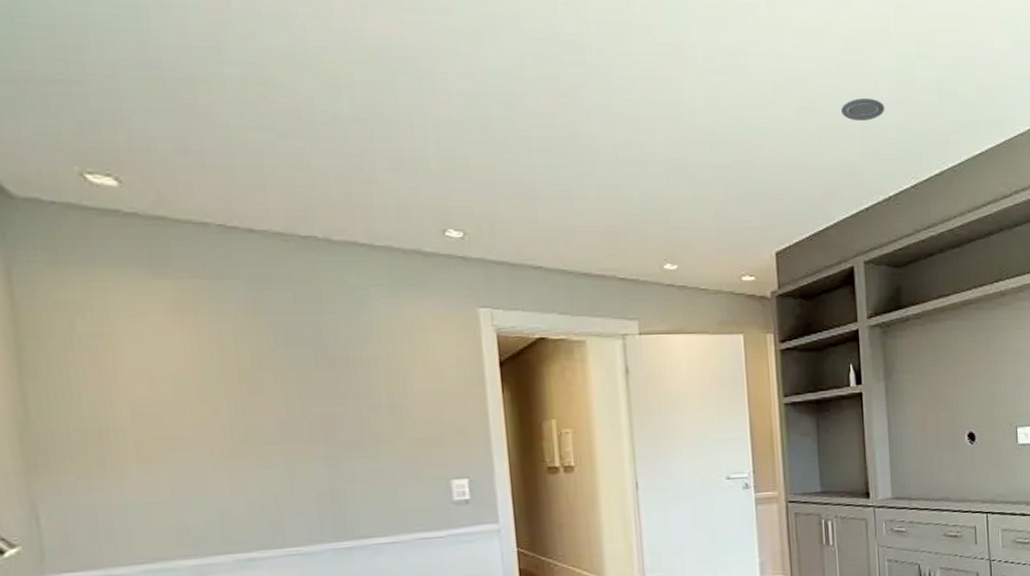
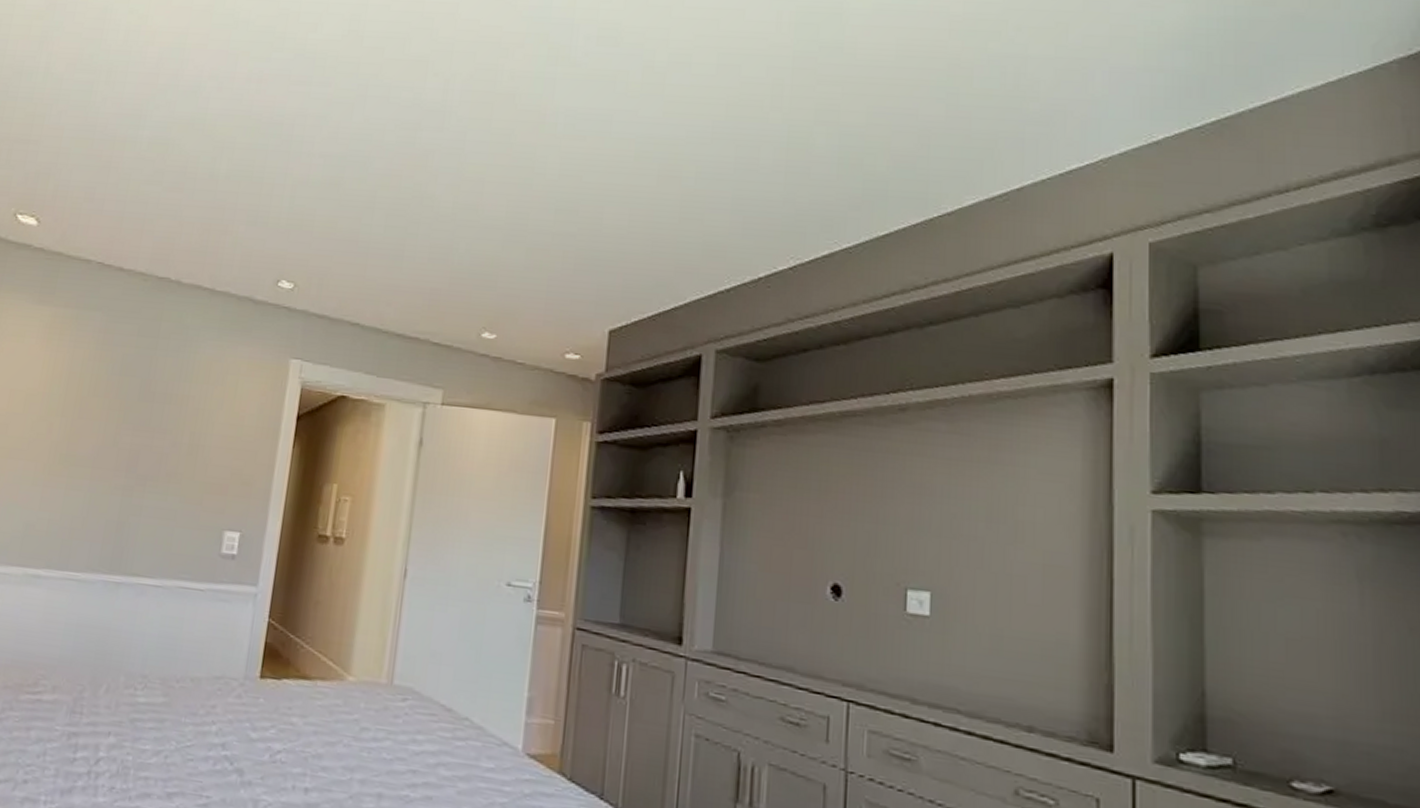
recessed light: present [841,97,885,122] -> none [712,167,767,193]

